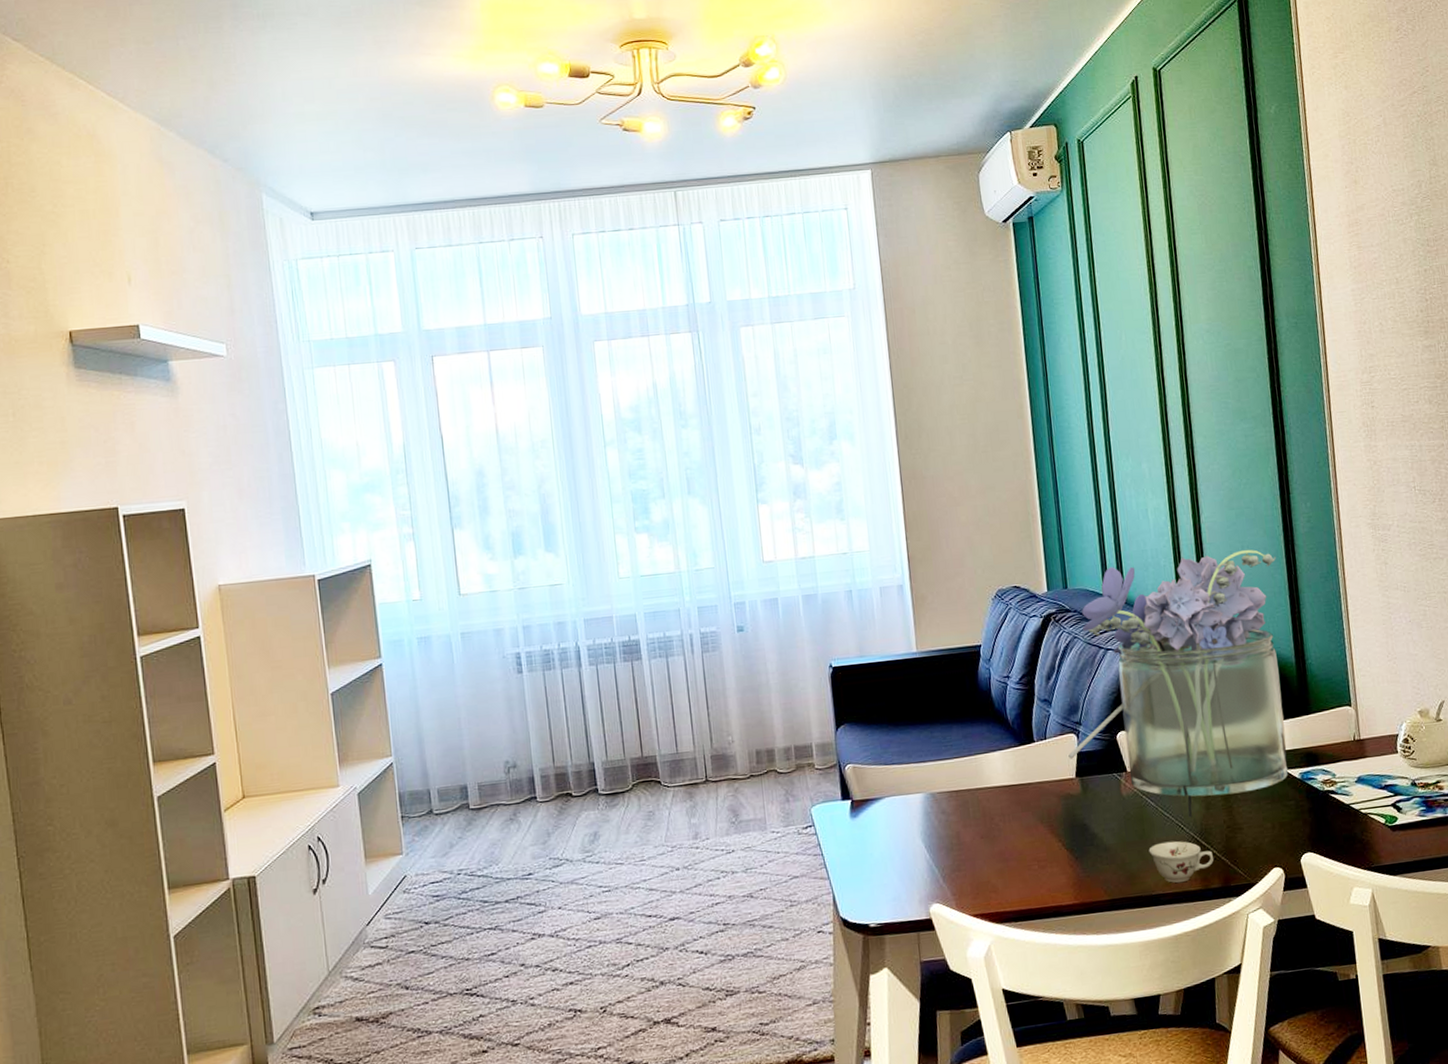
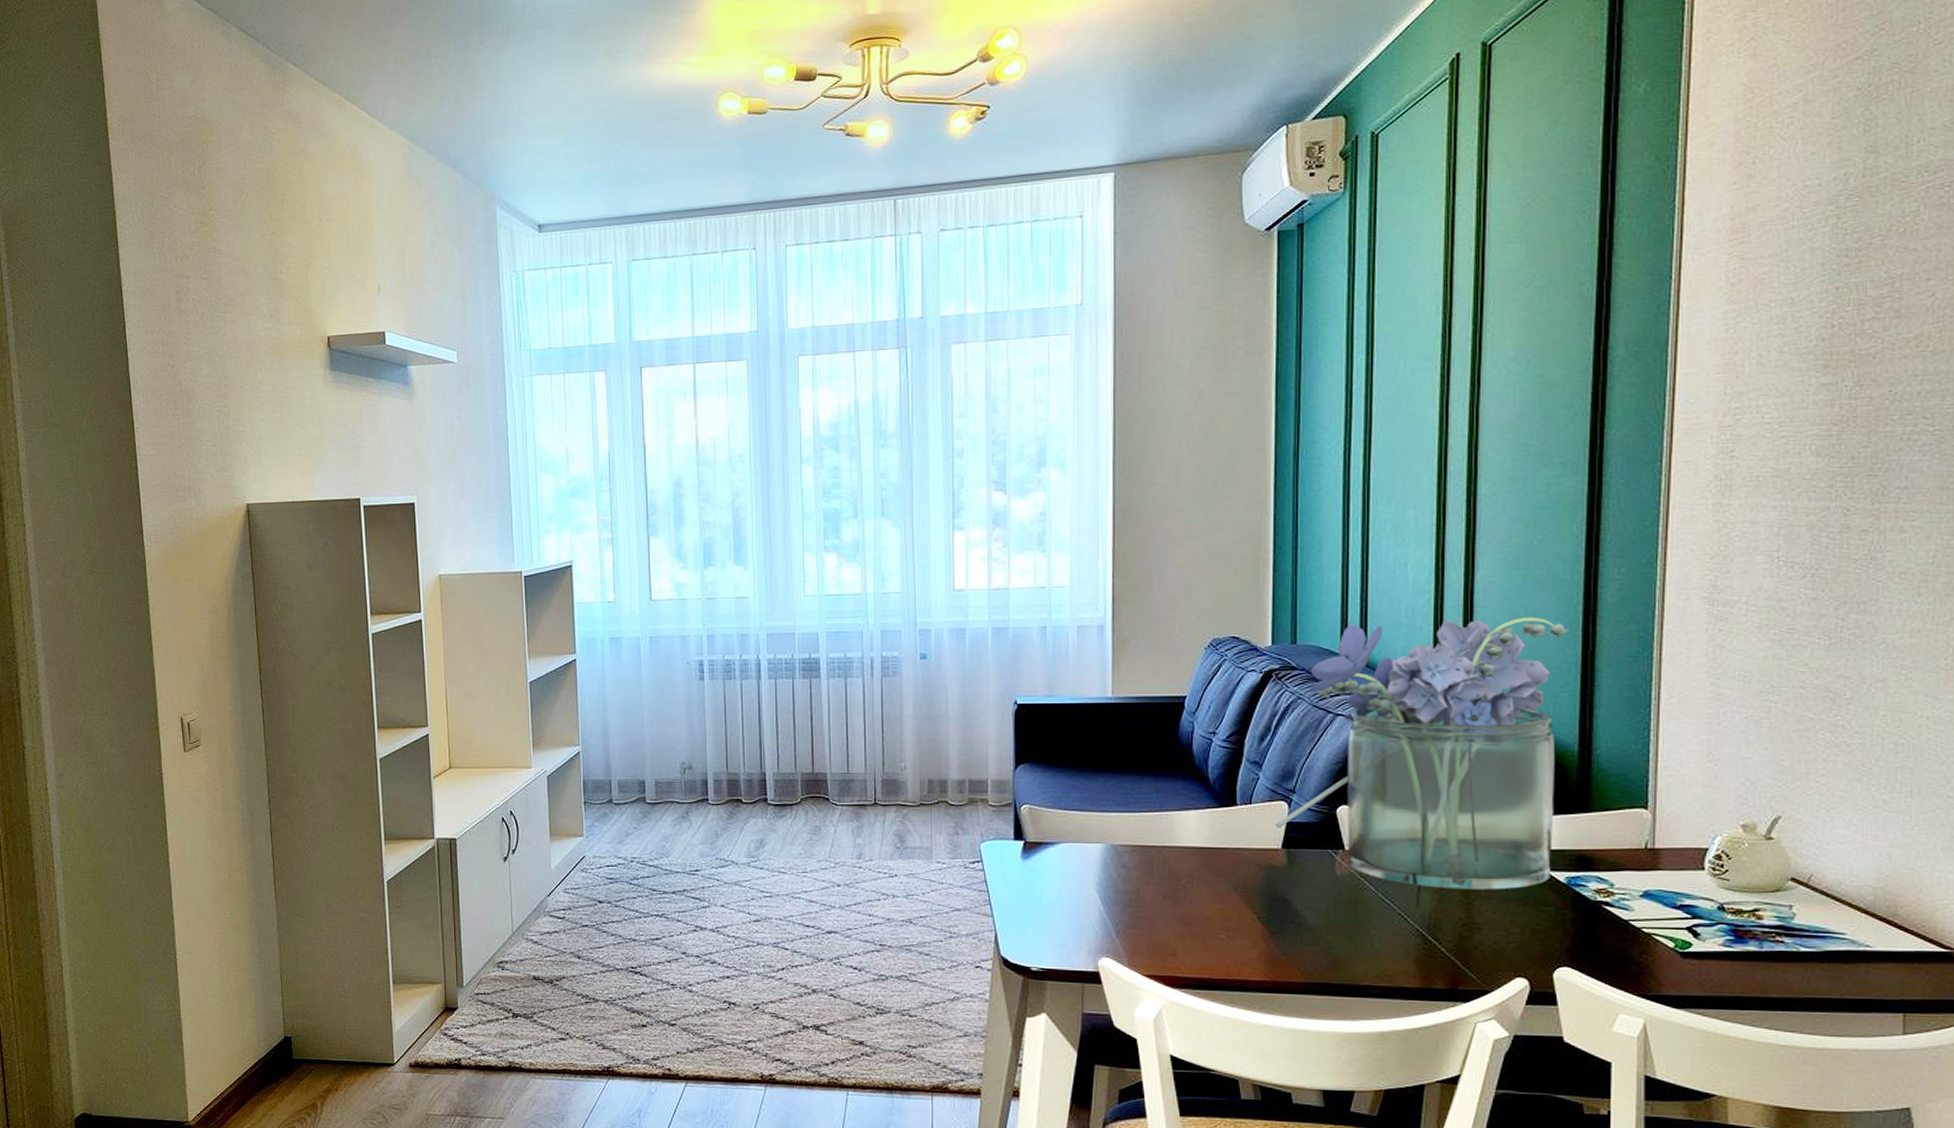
teacup: present [1148,841,1215,884] -> none [1360,931,1441,978]

